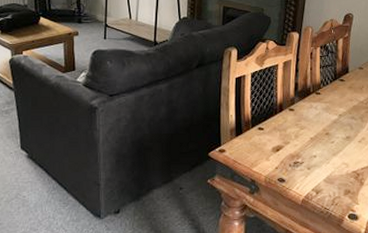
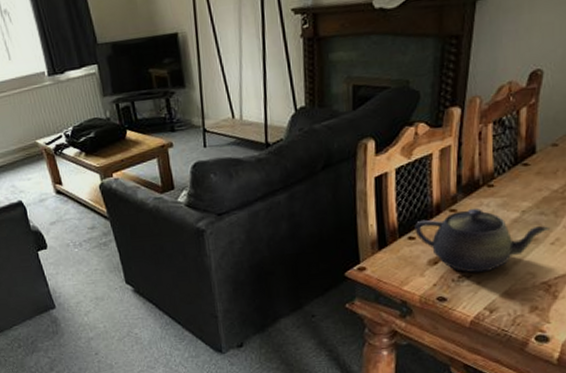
teapot: none [263,109,359,161] -> present [414,208,551,273]

